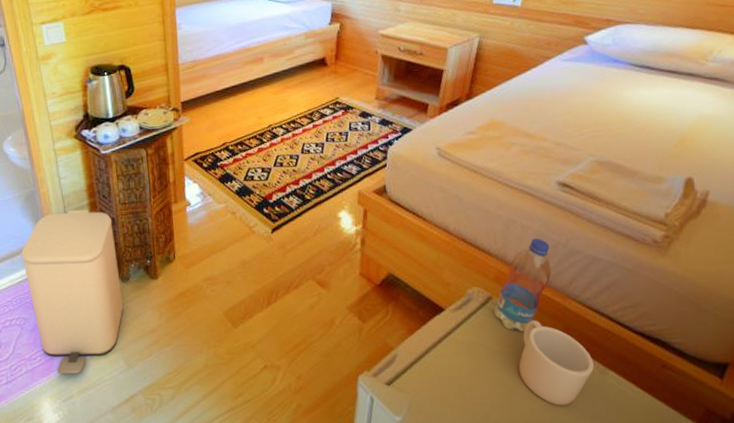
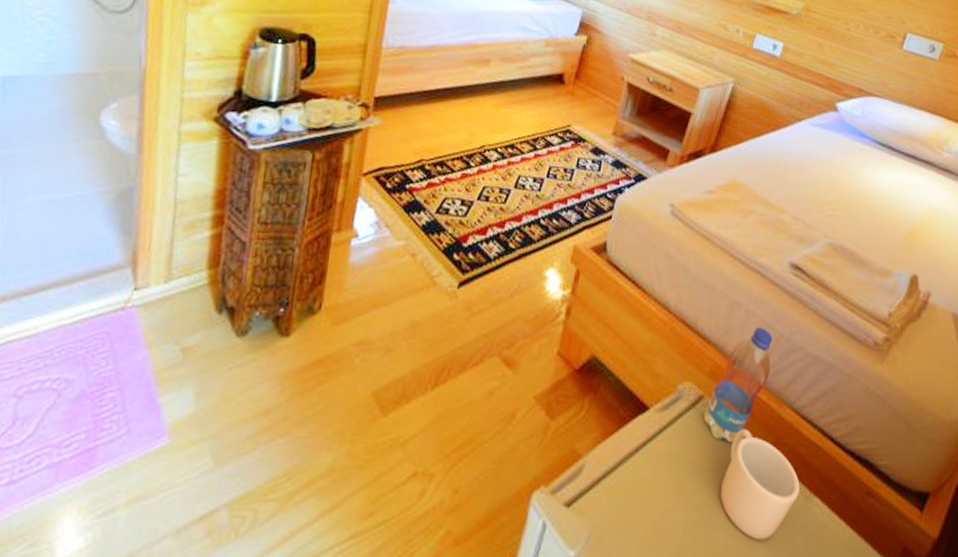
pedal bin: present [21,209,124,374] -> none [84,222,241,473]
cup and saucer: none [129,110,157,133] -> present [295,99,336,129]

